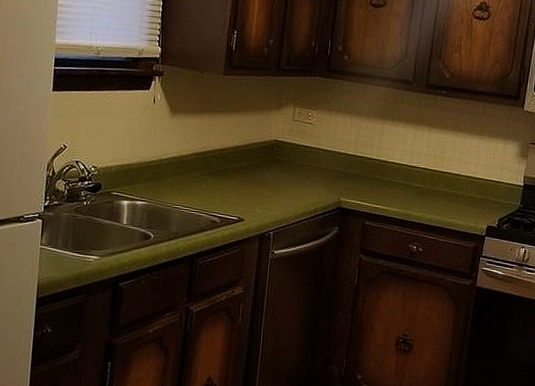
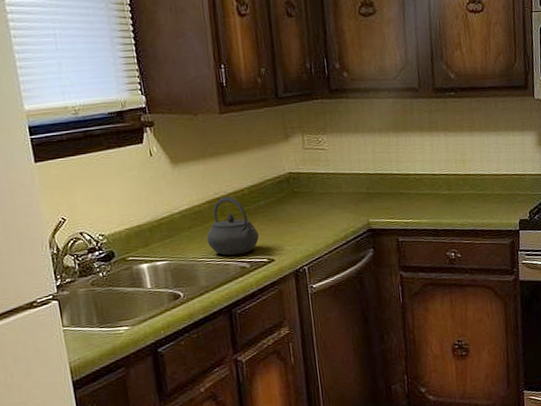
kettle: none [186,152,235,209] -> present [206,196,260,256]

